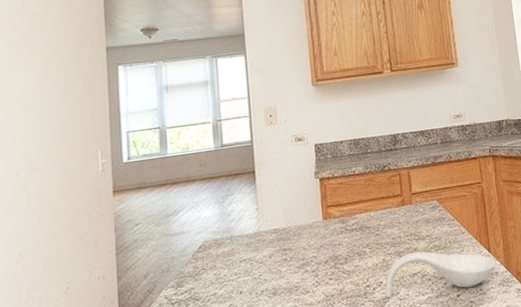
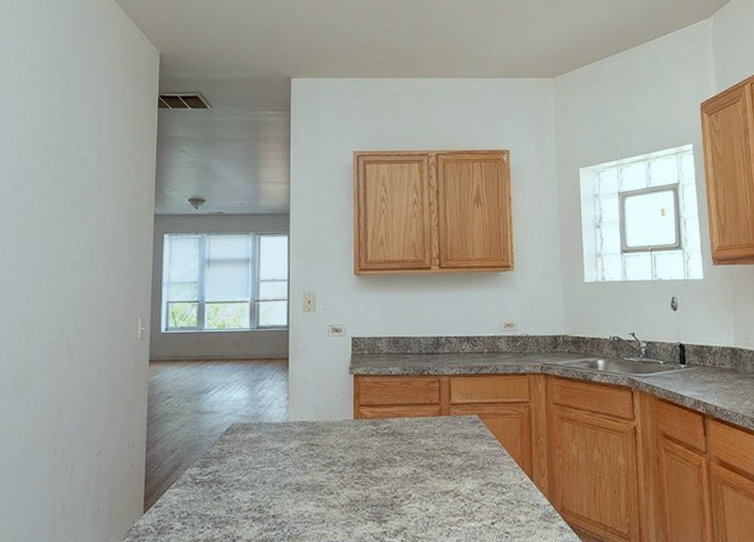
spoon rest: present [385,251,496,298] -> none [413,468,538,516]

